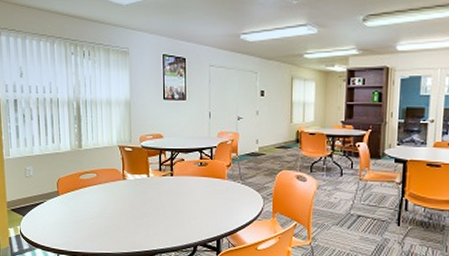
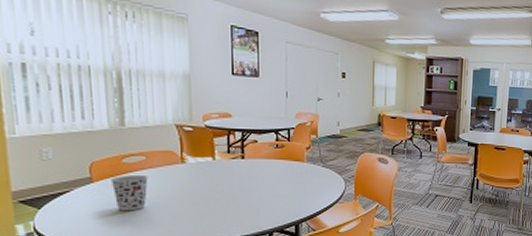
cup: none [71,189,98,221] -> present [110,174,148,211]

